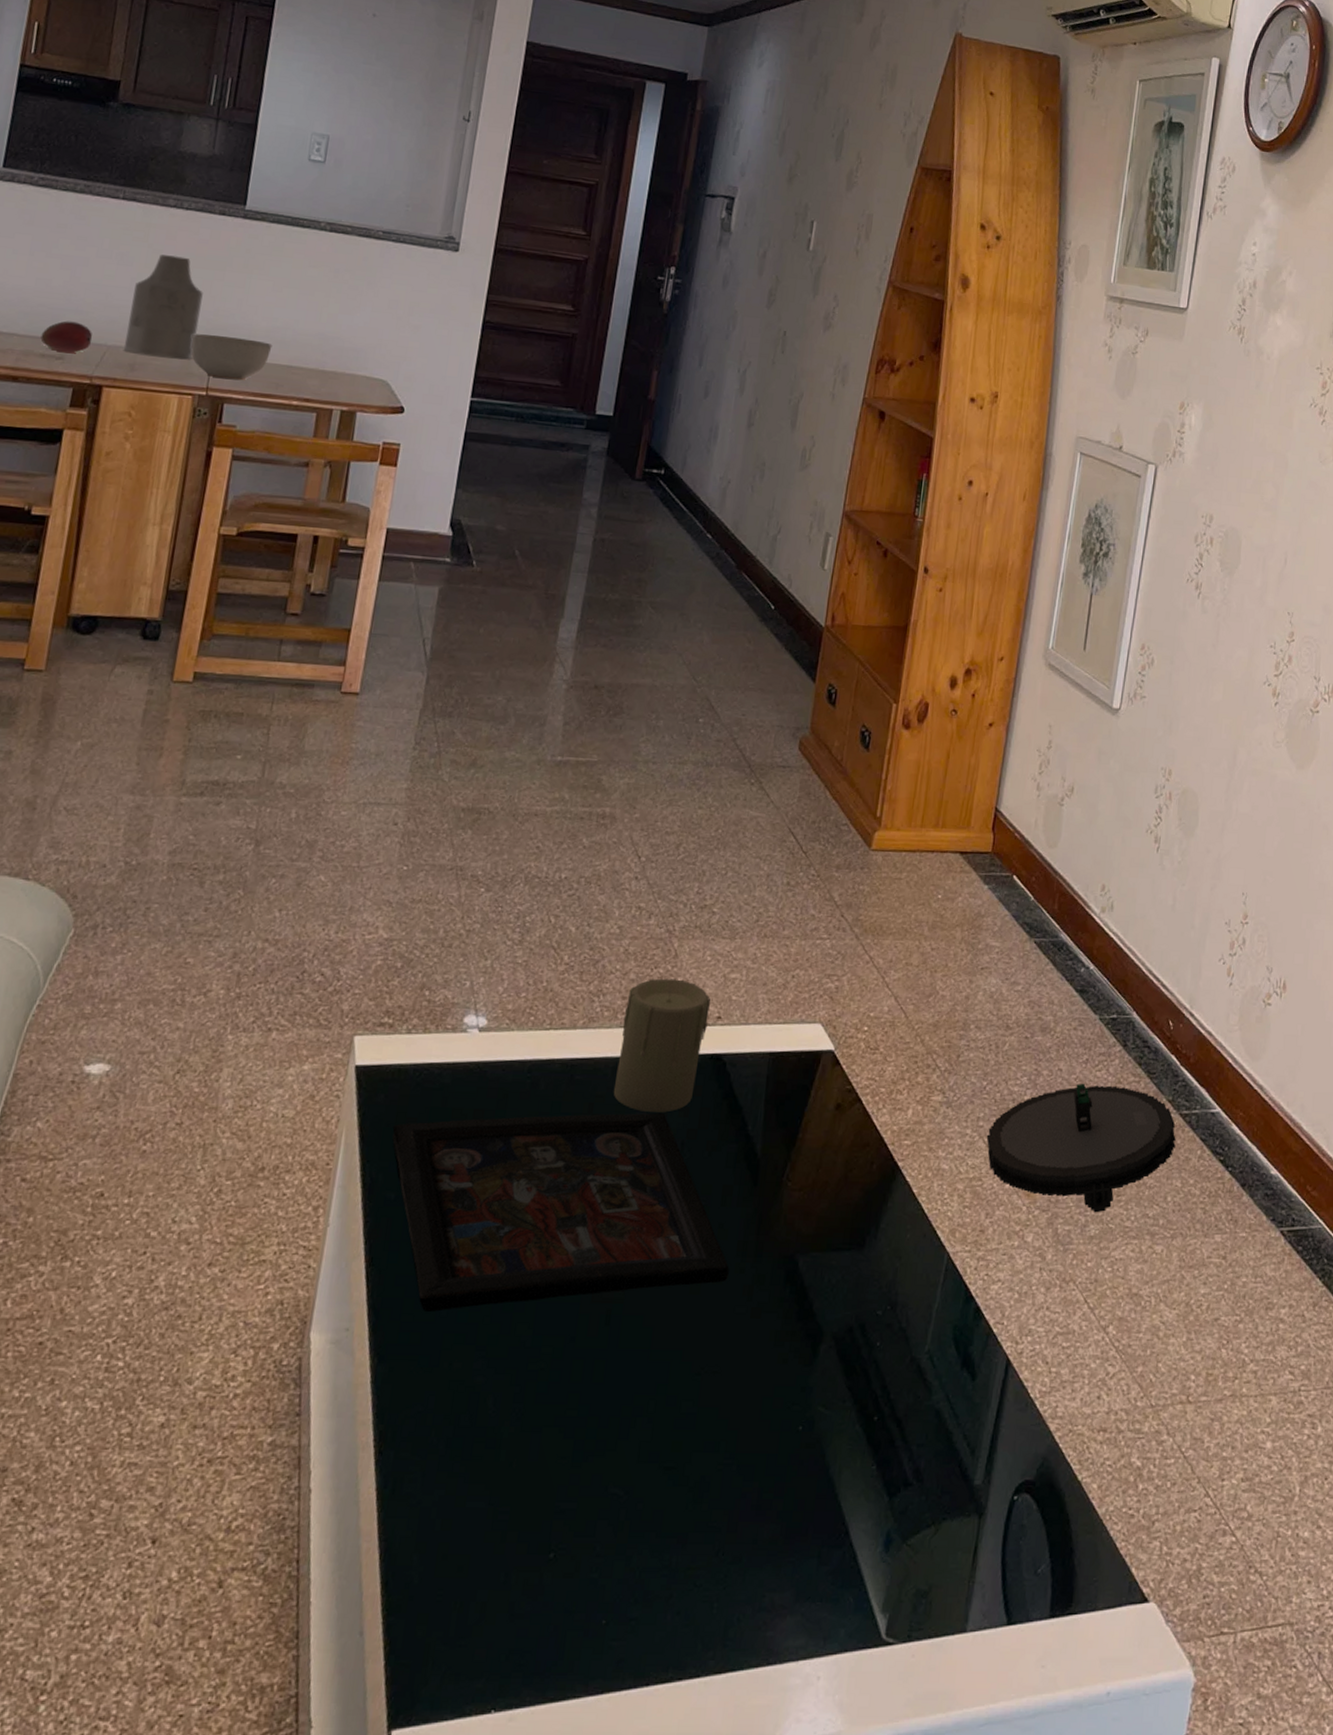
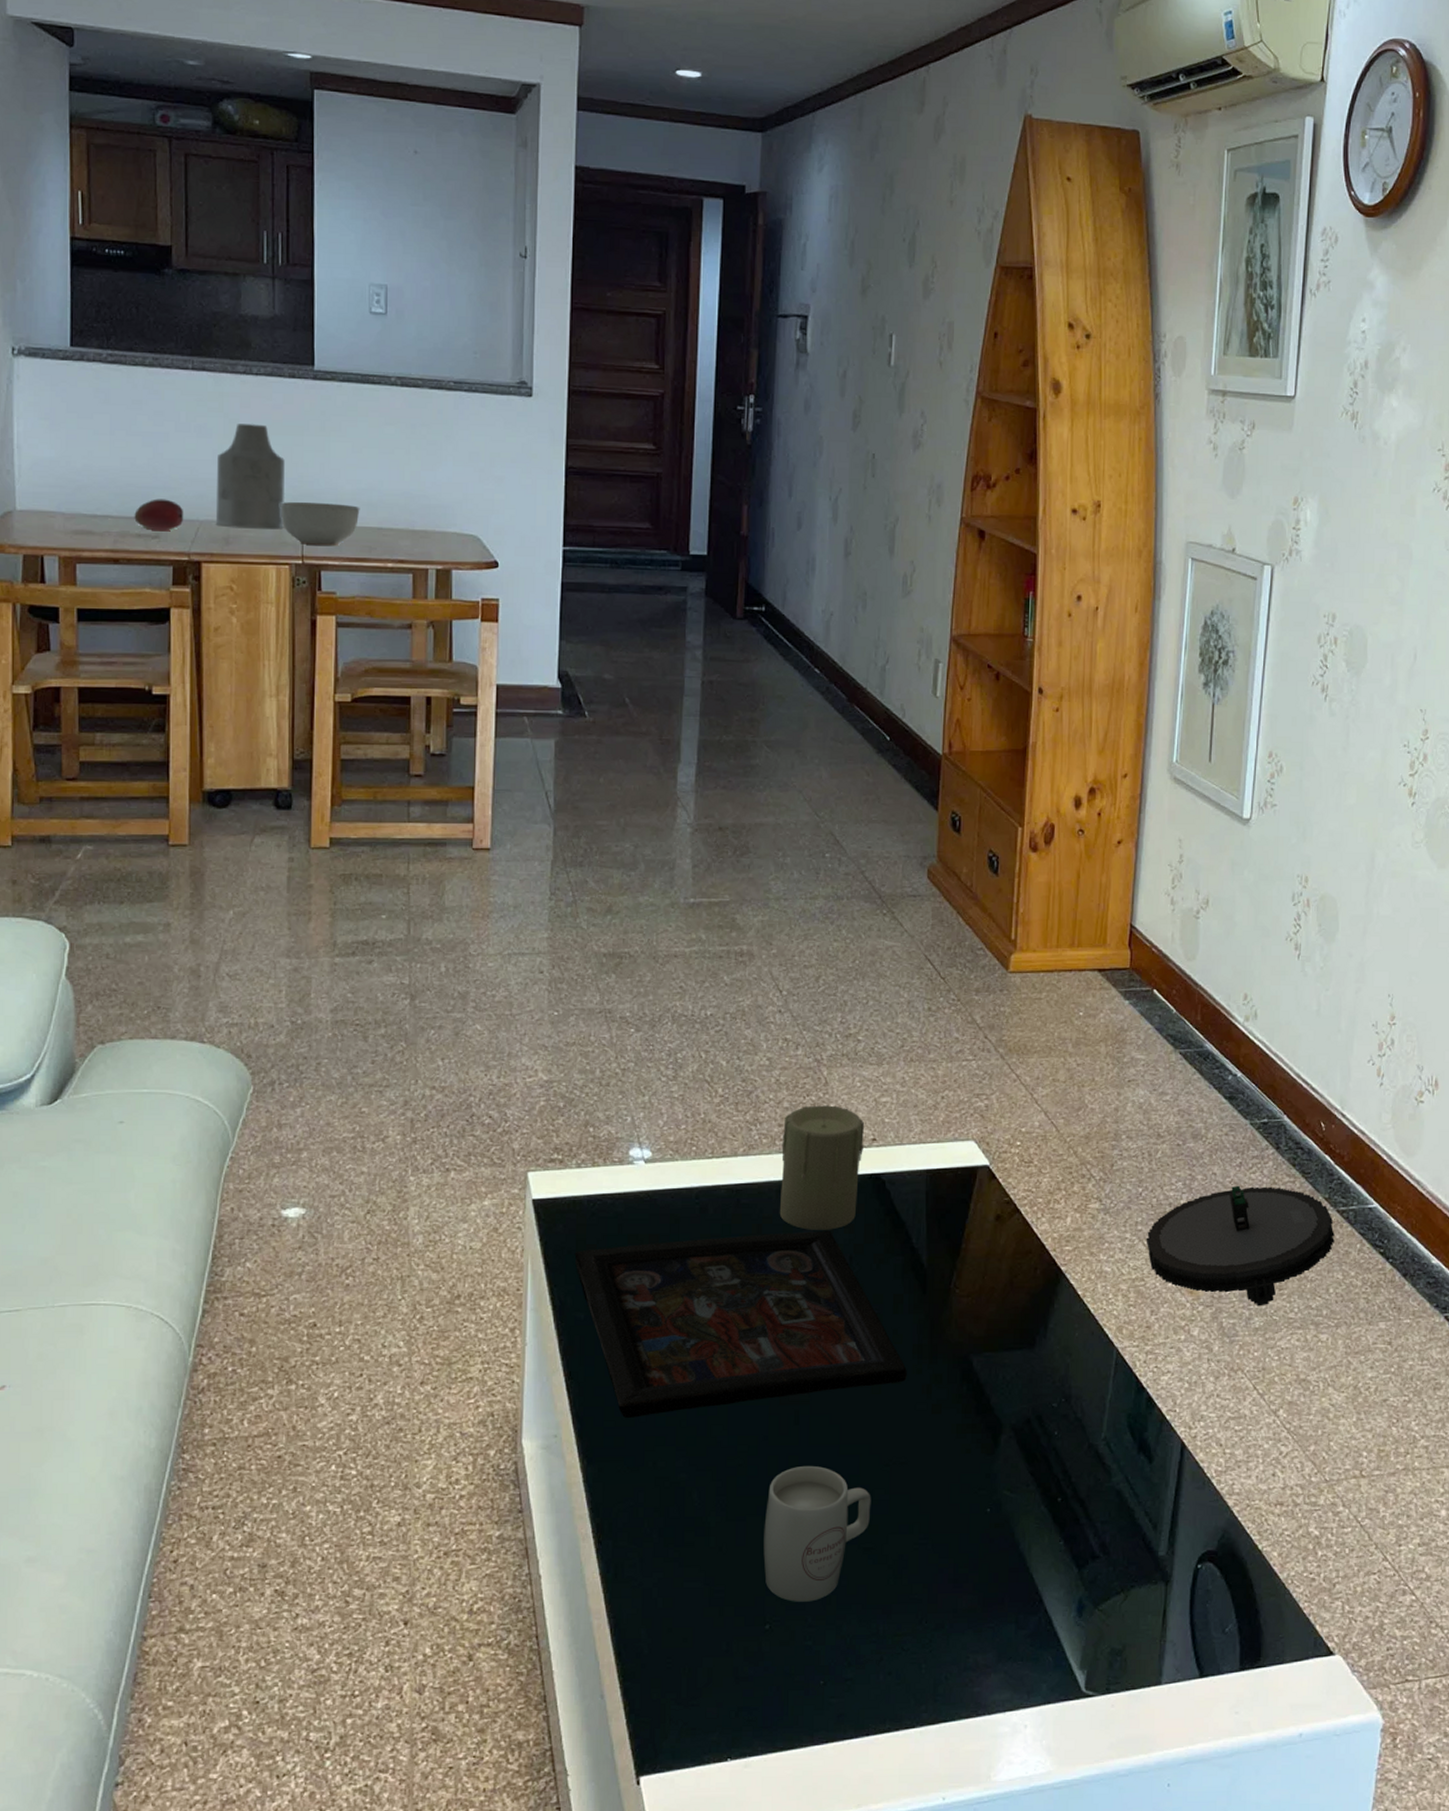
mug: none [554,1371,679,1528] -> present [763,1465,871,1602]

